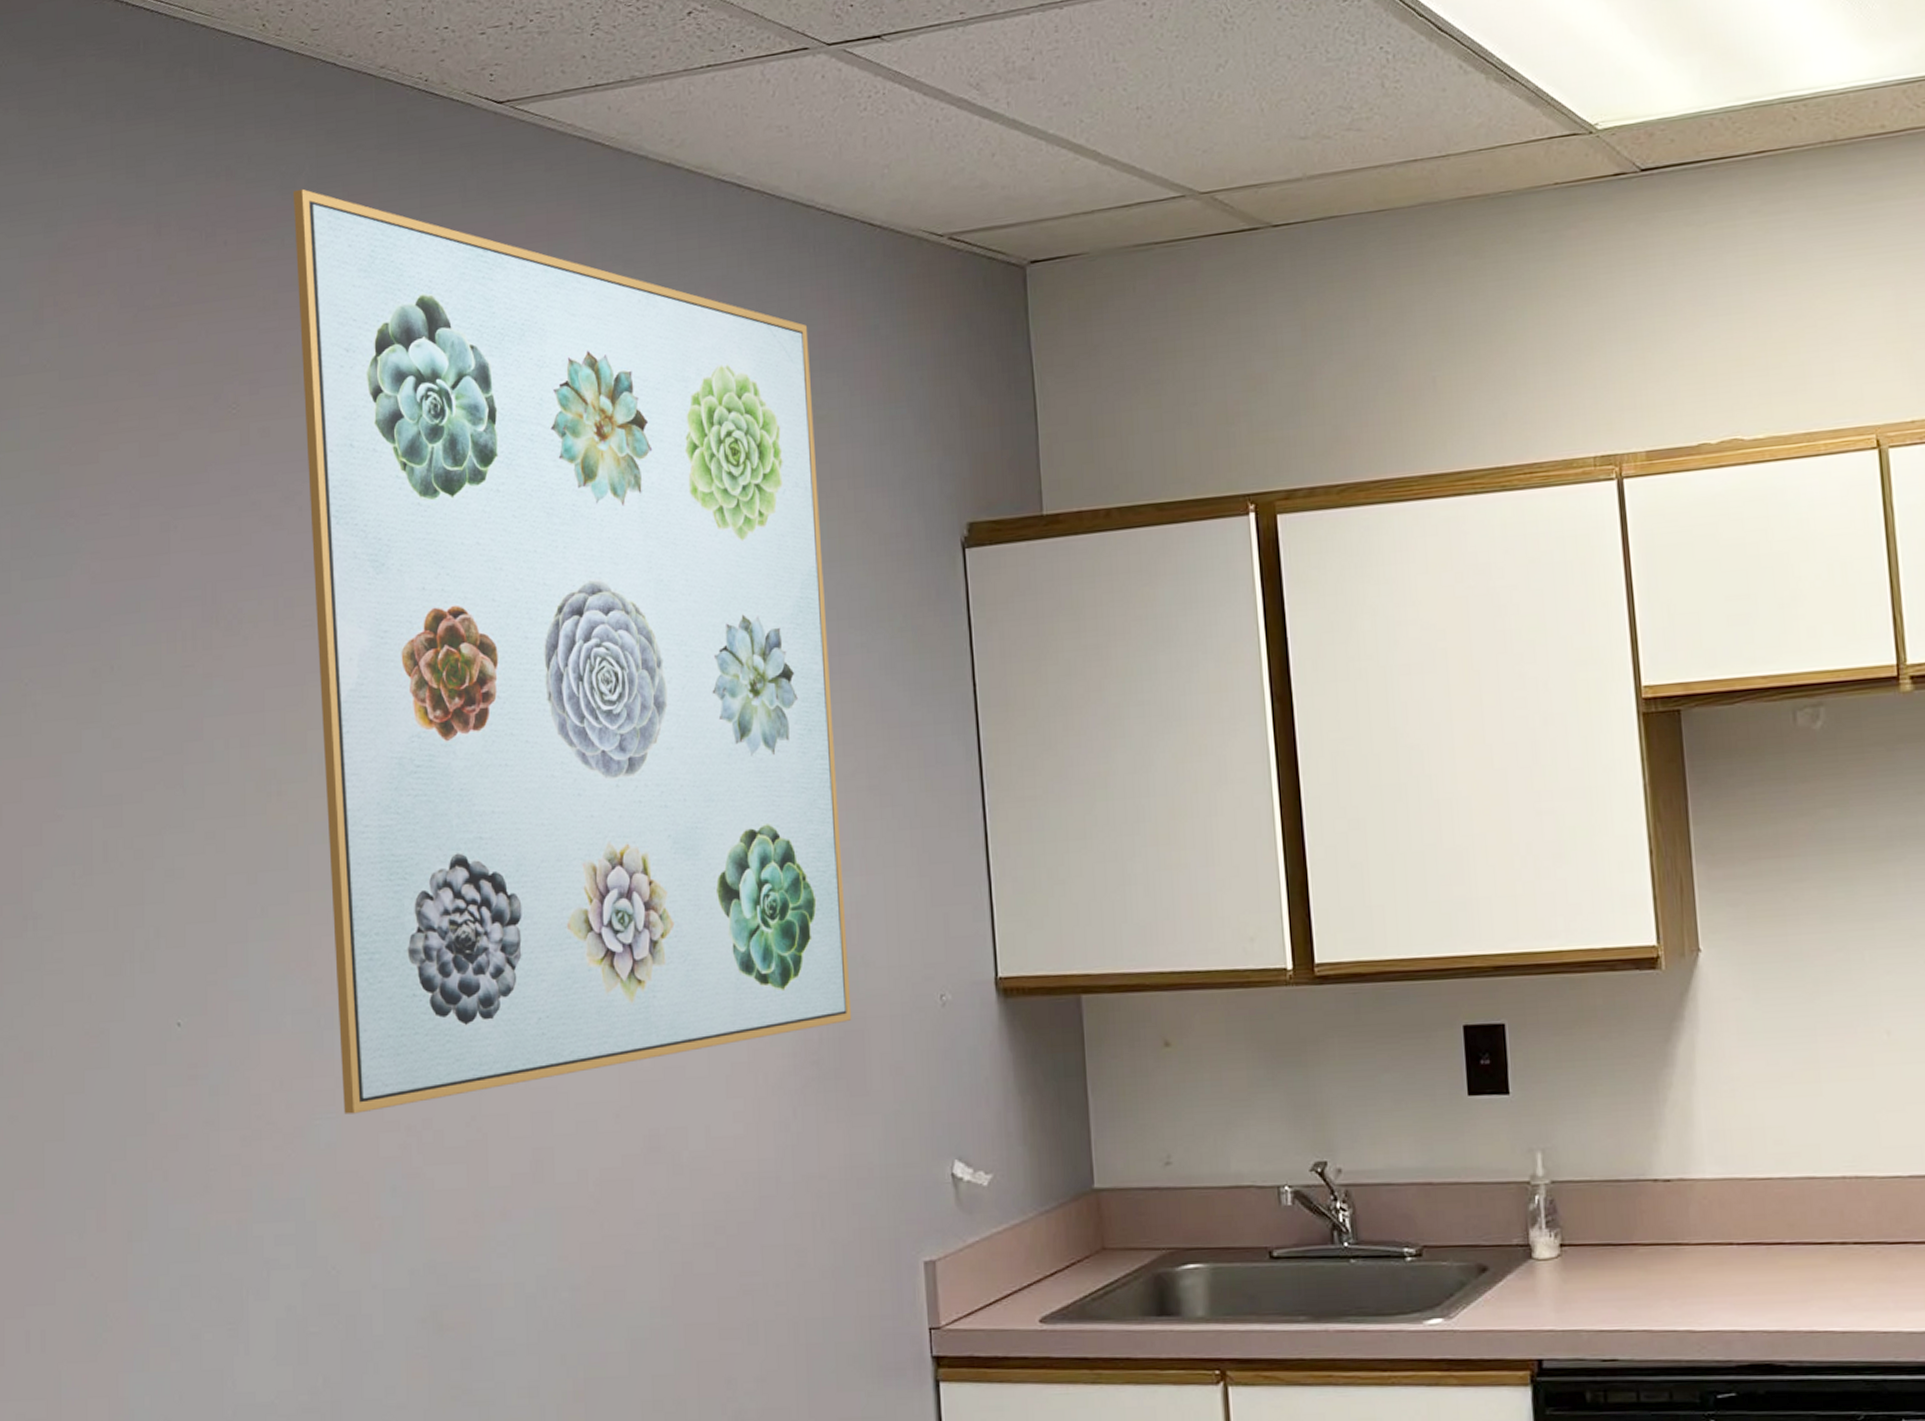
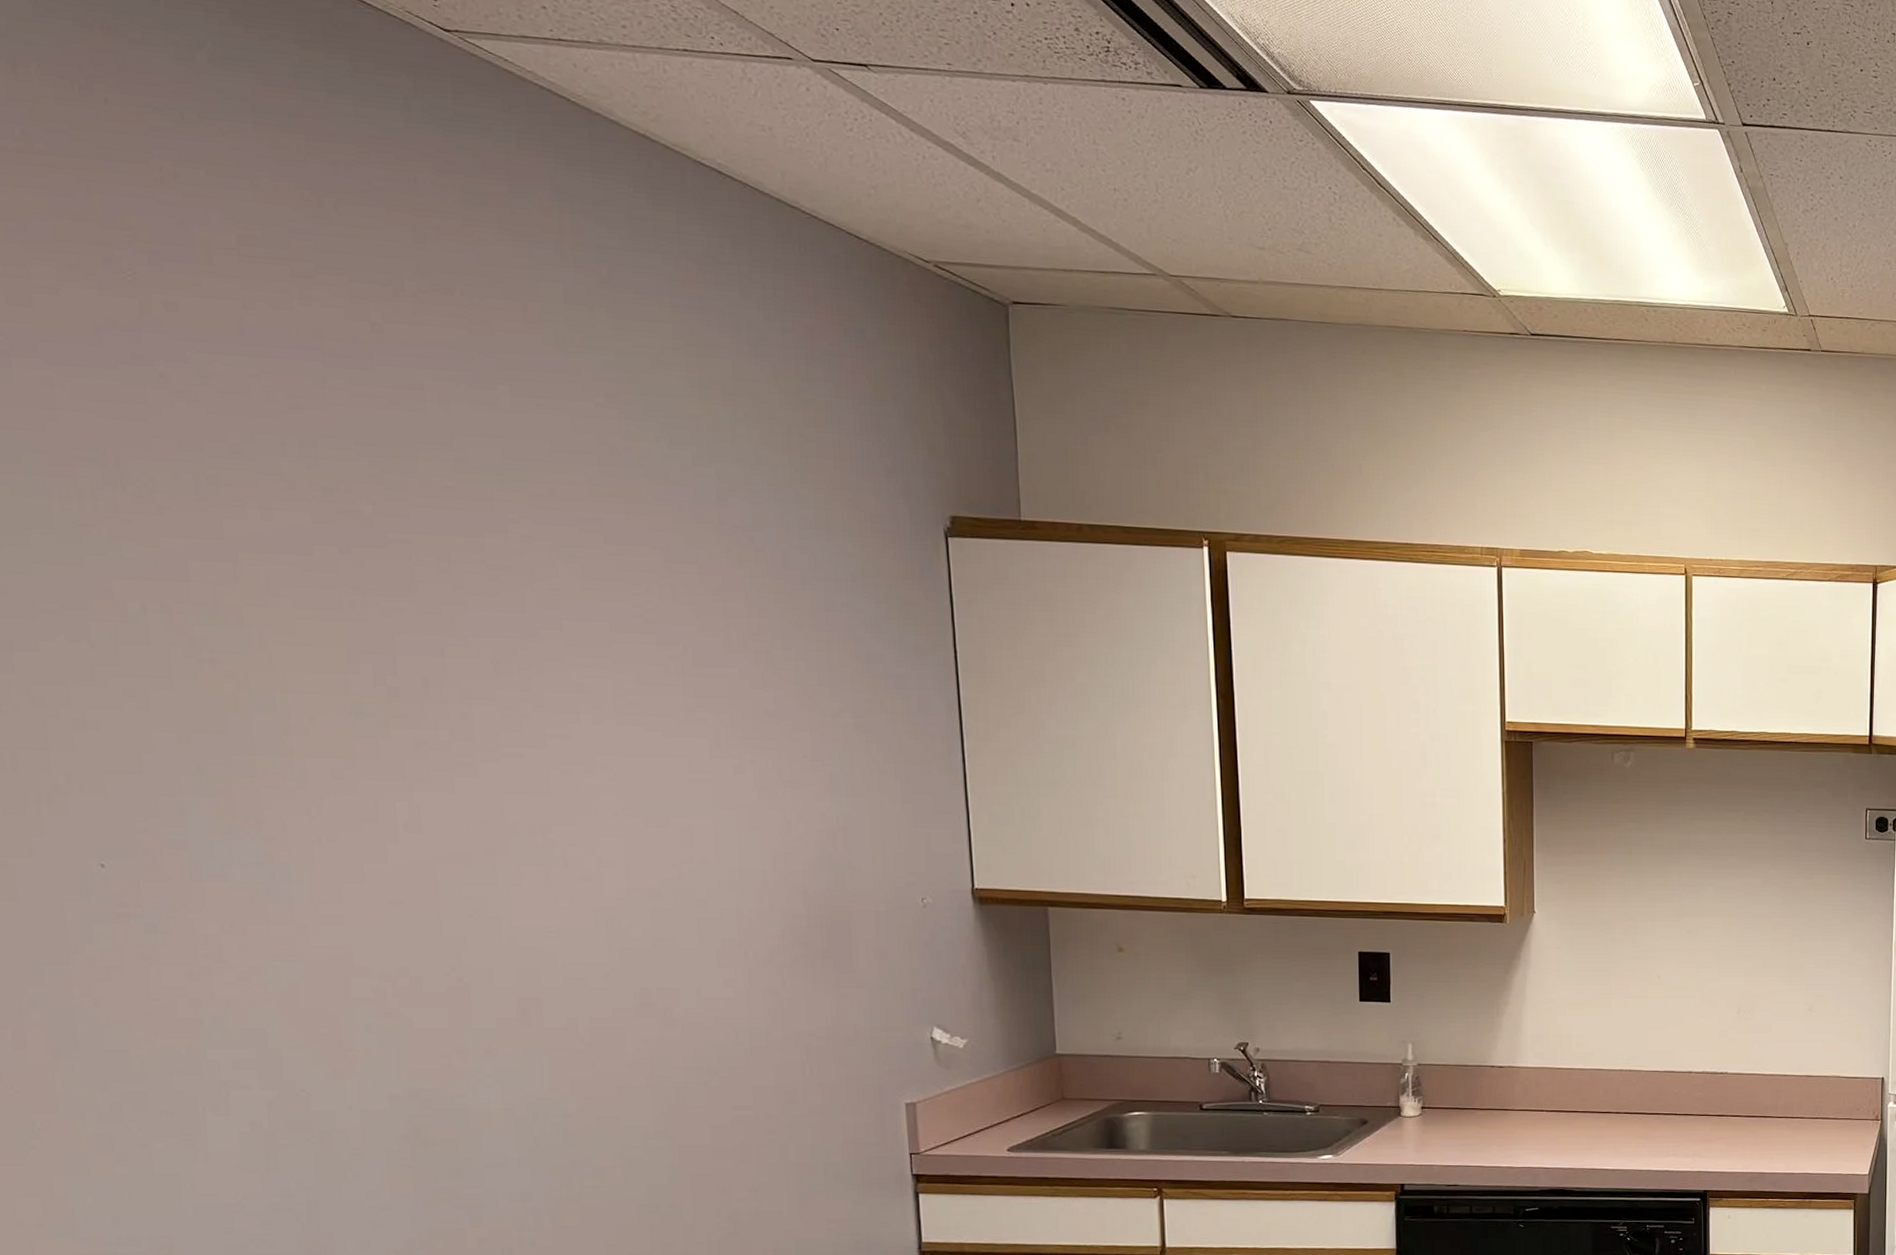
wall art: present [292,188,852,1114] -> none [191,64,839,959]

